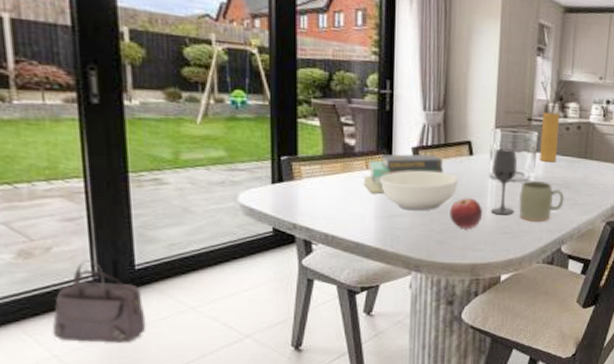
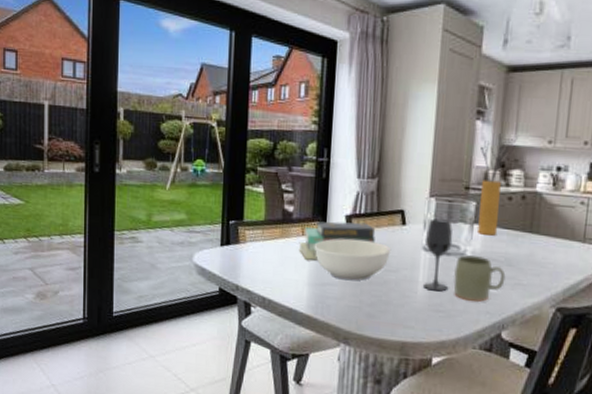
handbag: present [52,259,146,343] -> none [53,304,117,381]
fruit: present [450,198,483,228] -> none [380,270,415,303]

